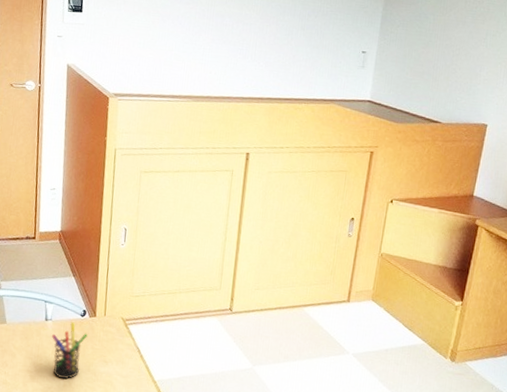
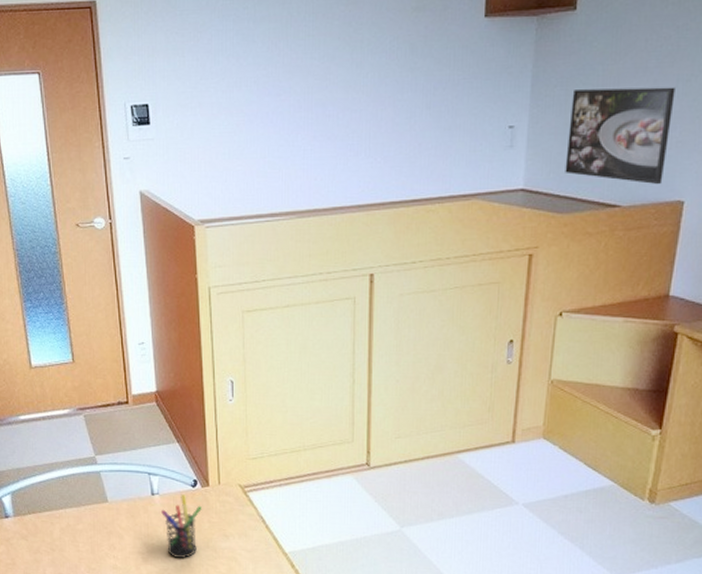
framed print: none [401,31,485,110] -> present [565,87,675,185]

